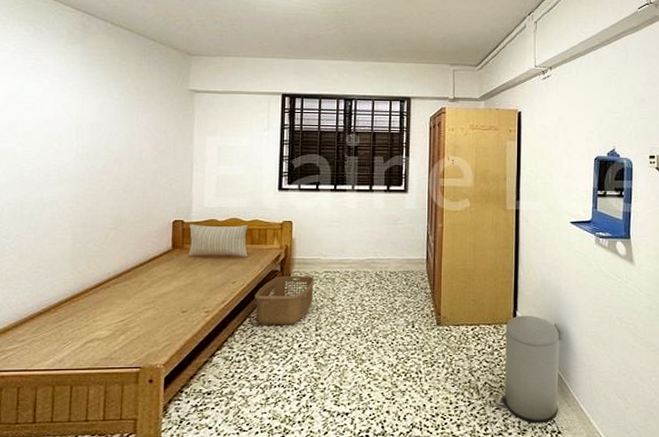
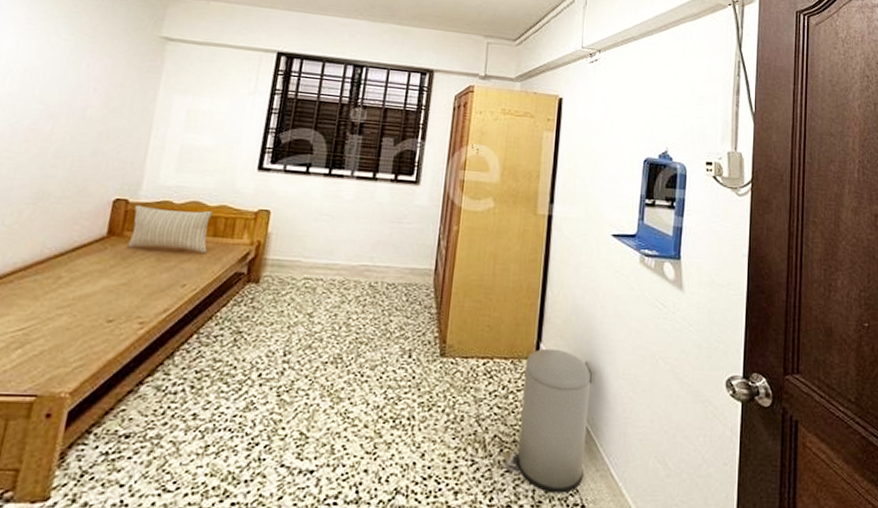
clothes hamper: present [255,275,315,325] -> none [205,280,291,347]

